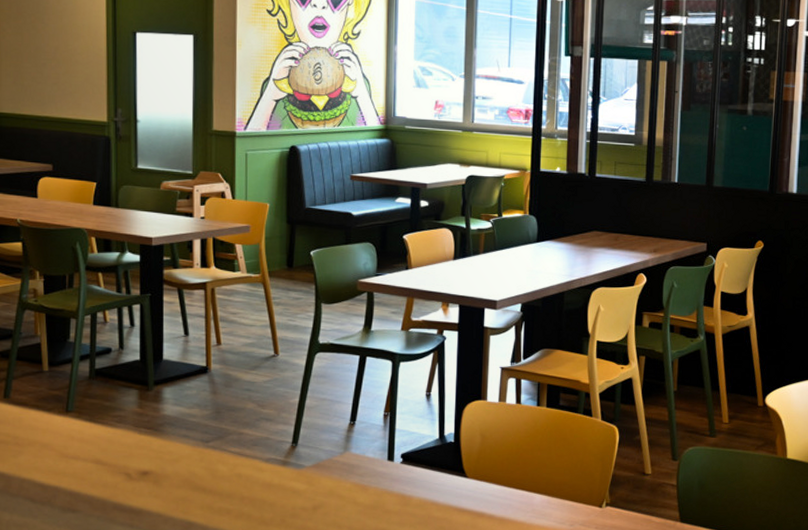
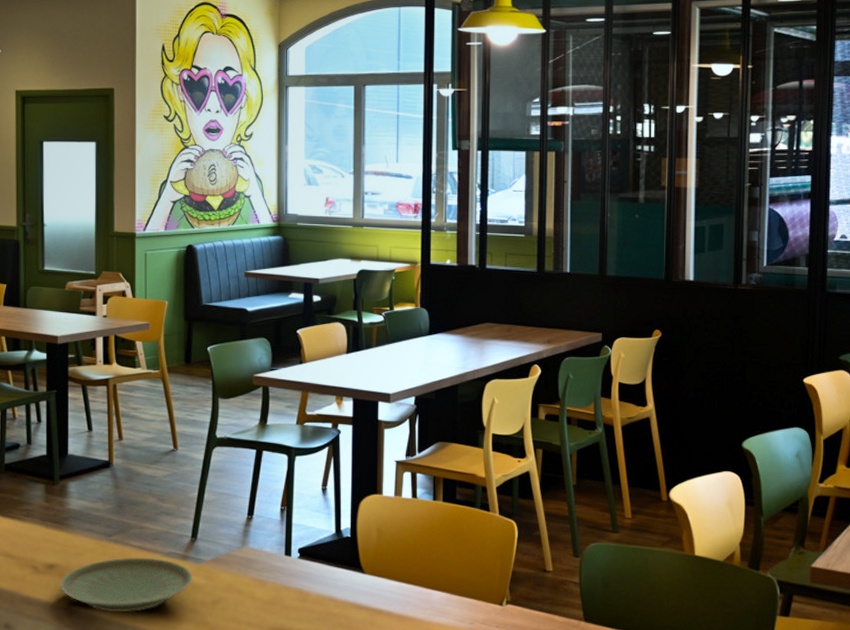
plate: none [155,463,294,519] -> present [60,557,193,613]

